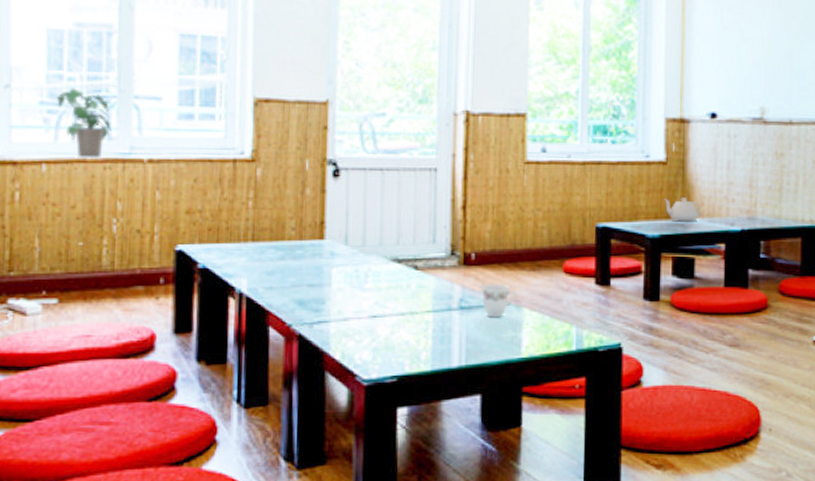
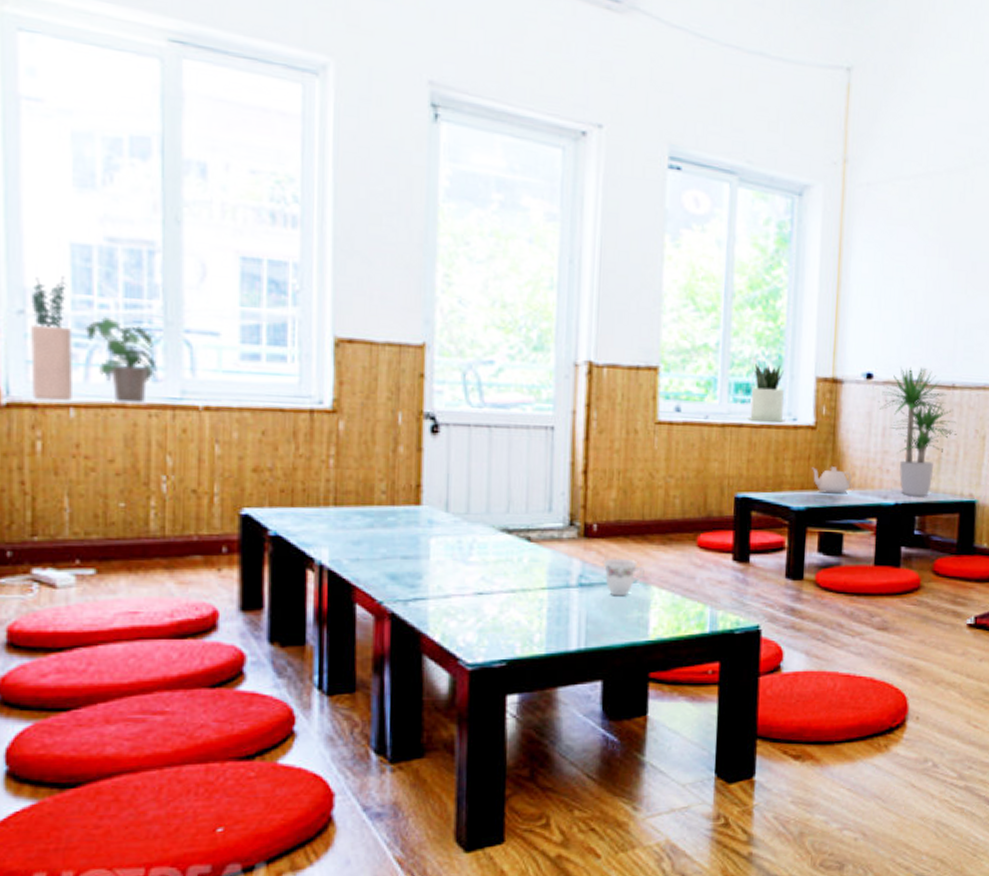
vase: none [13,56,47,159] -> present [31,276,73,402]
planter: none [605,108,639,160] -> present [747,364,785,424]
potted plant: none [723,106,795,224] -> present [879,366,956,497]

